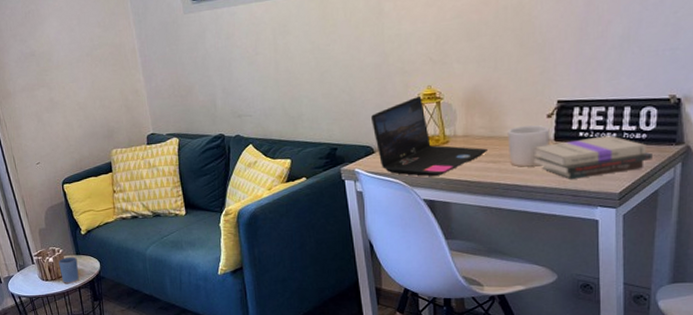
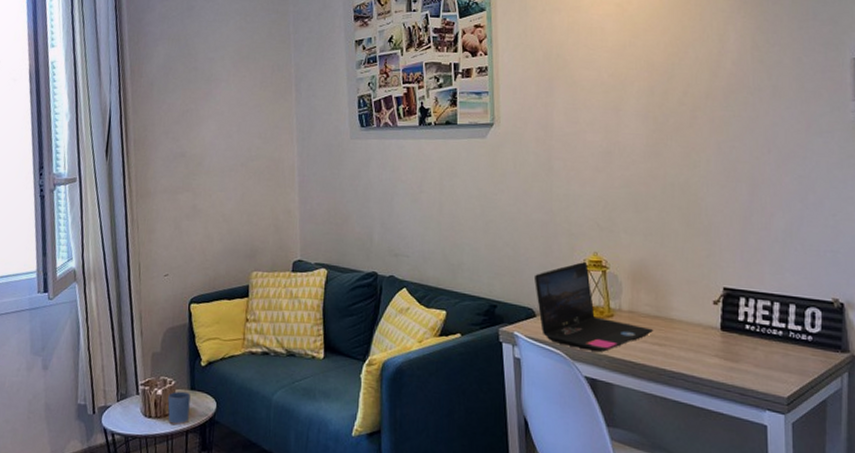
mug: present [507,125,550,167] -> none [673,309,716,356]
books: present [533,135,653,179] -> none [700,332,819,376]

